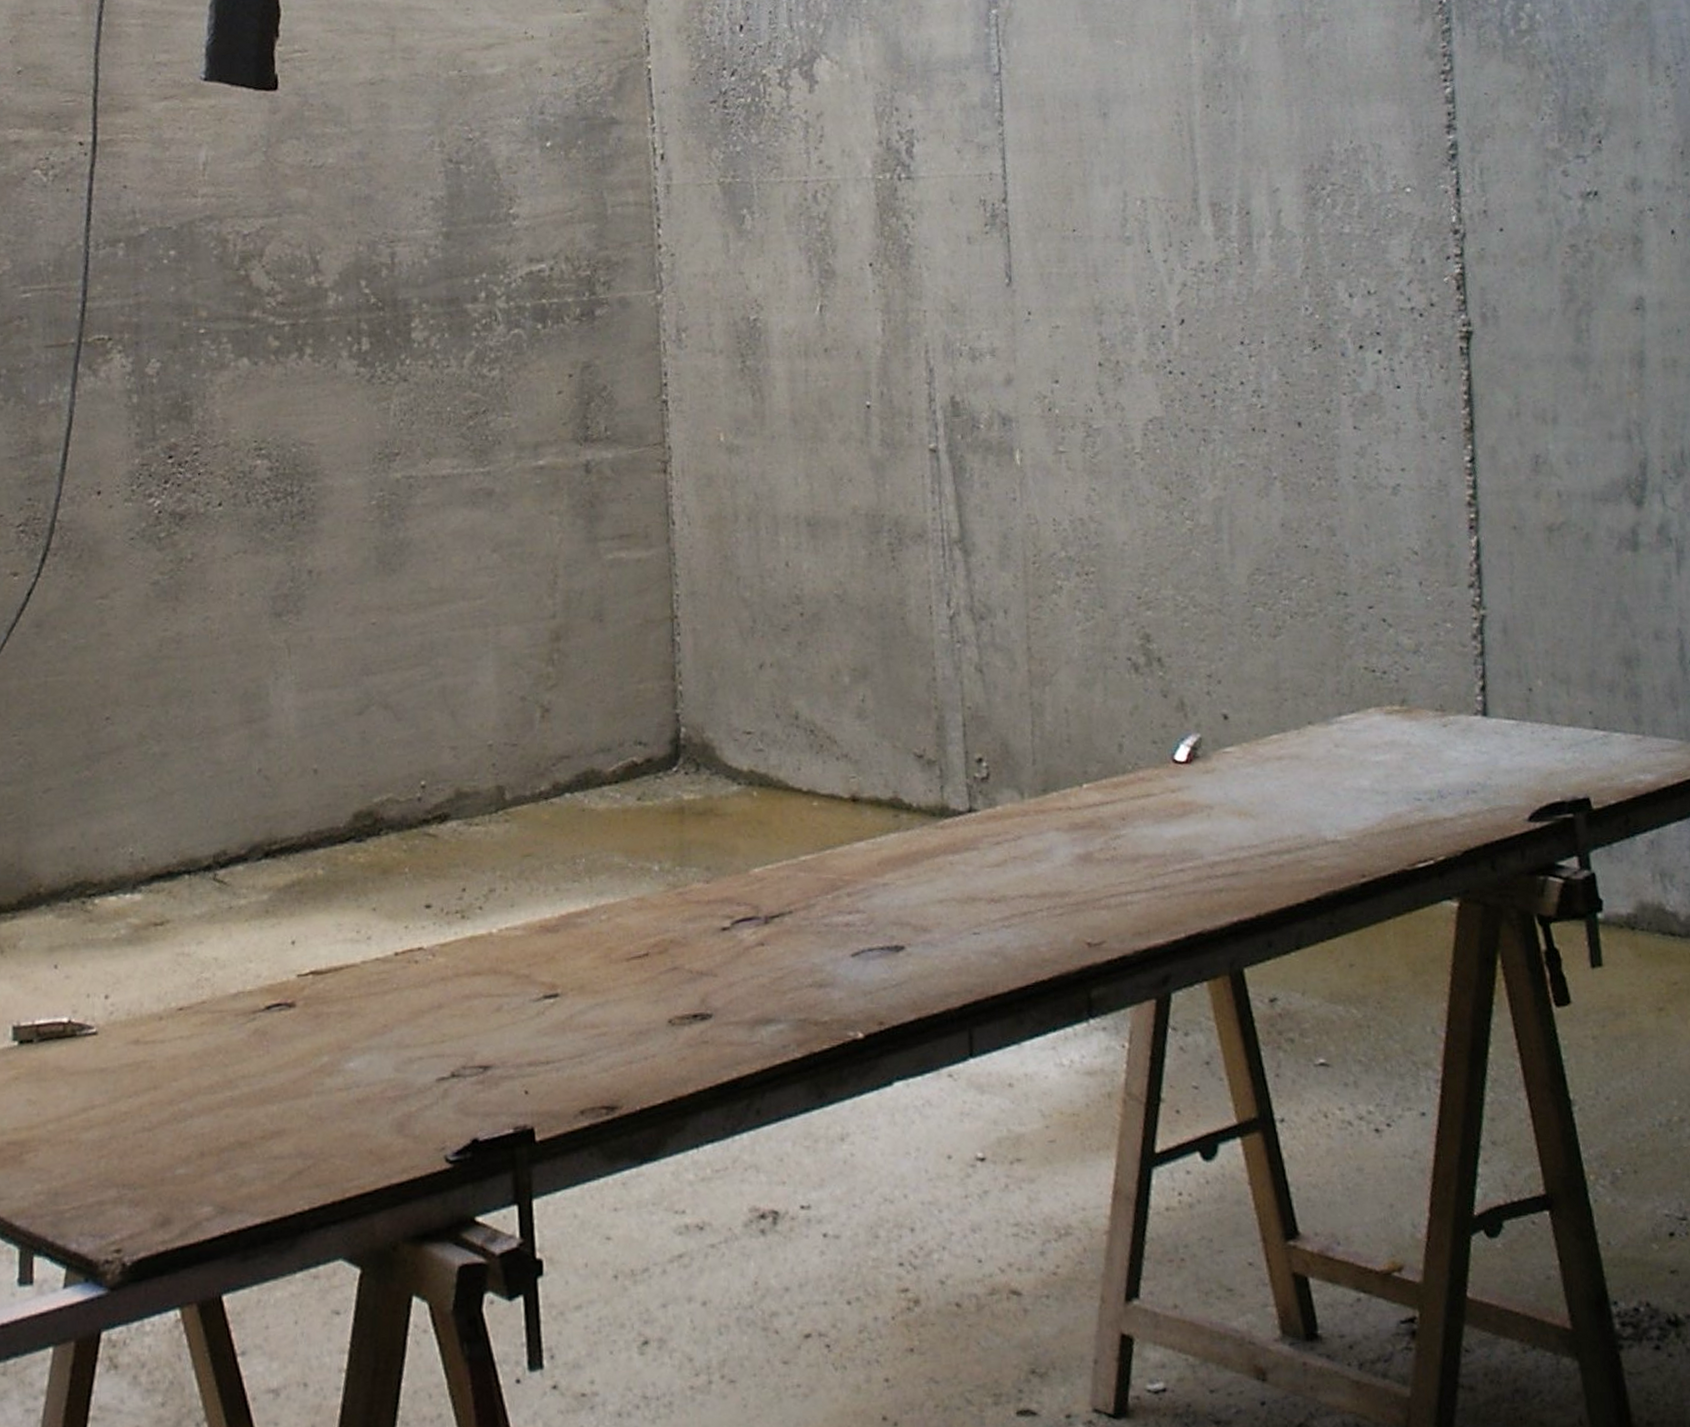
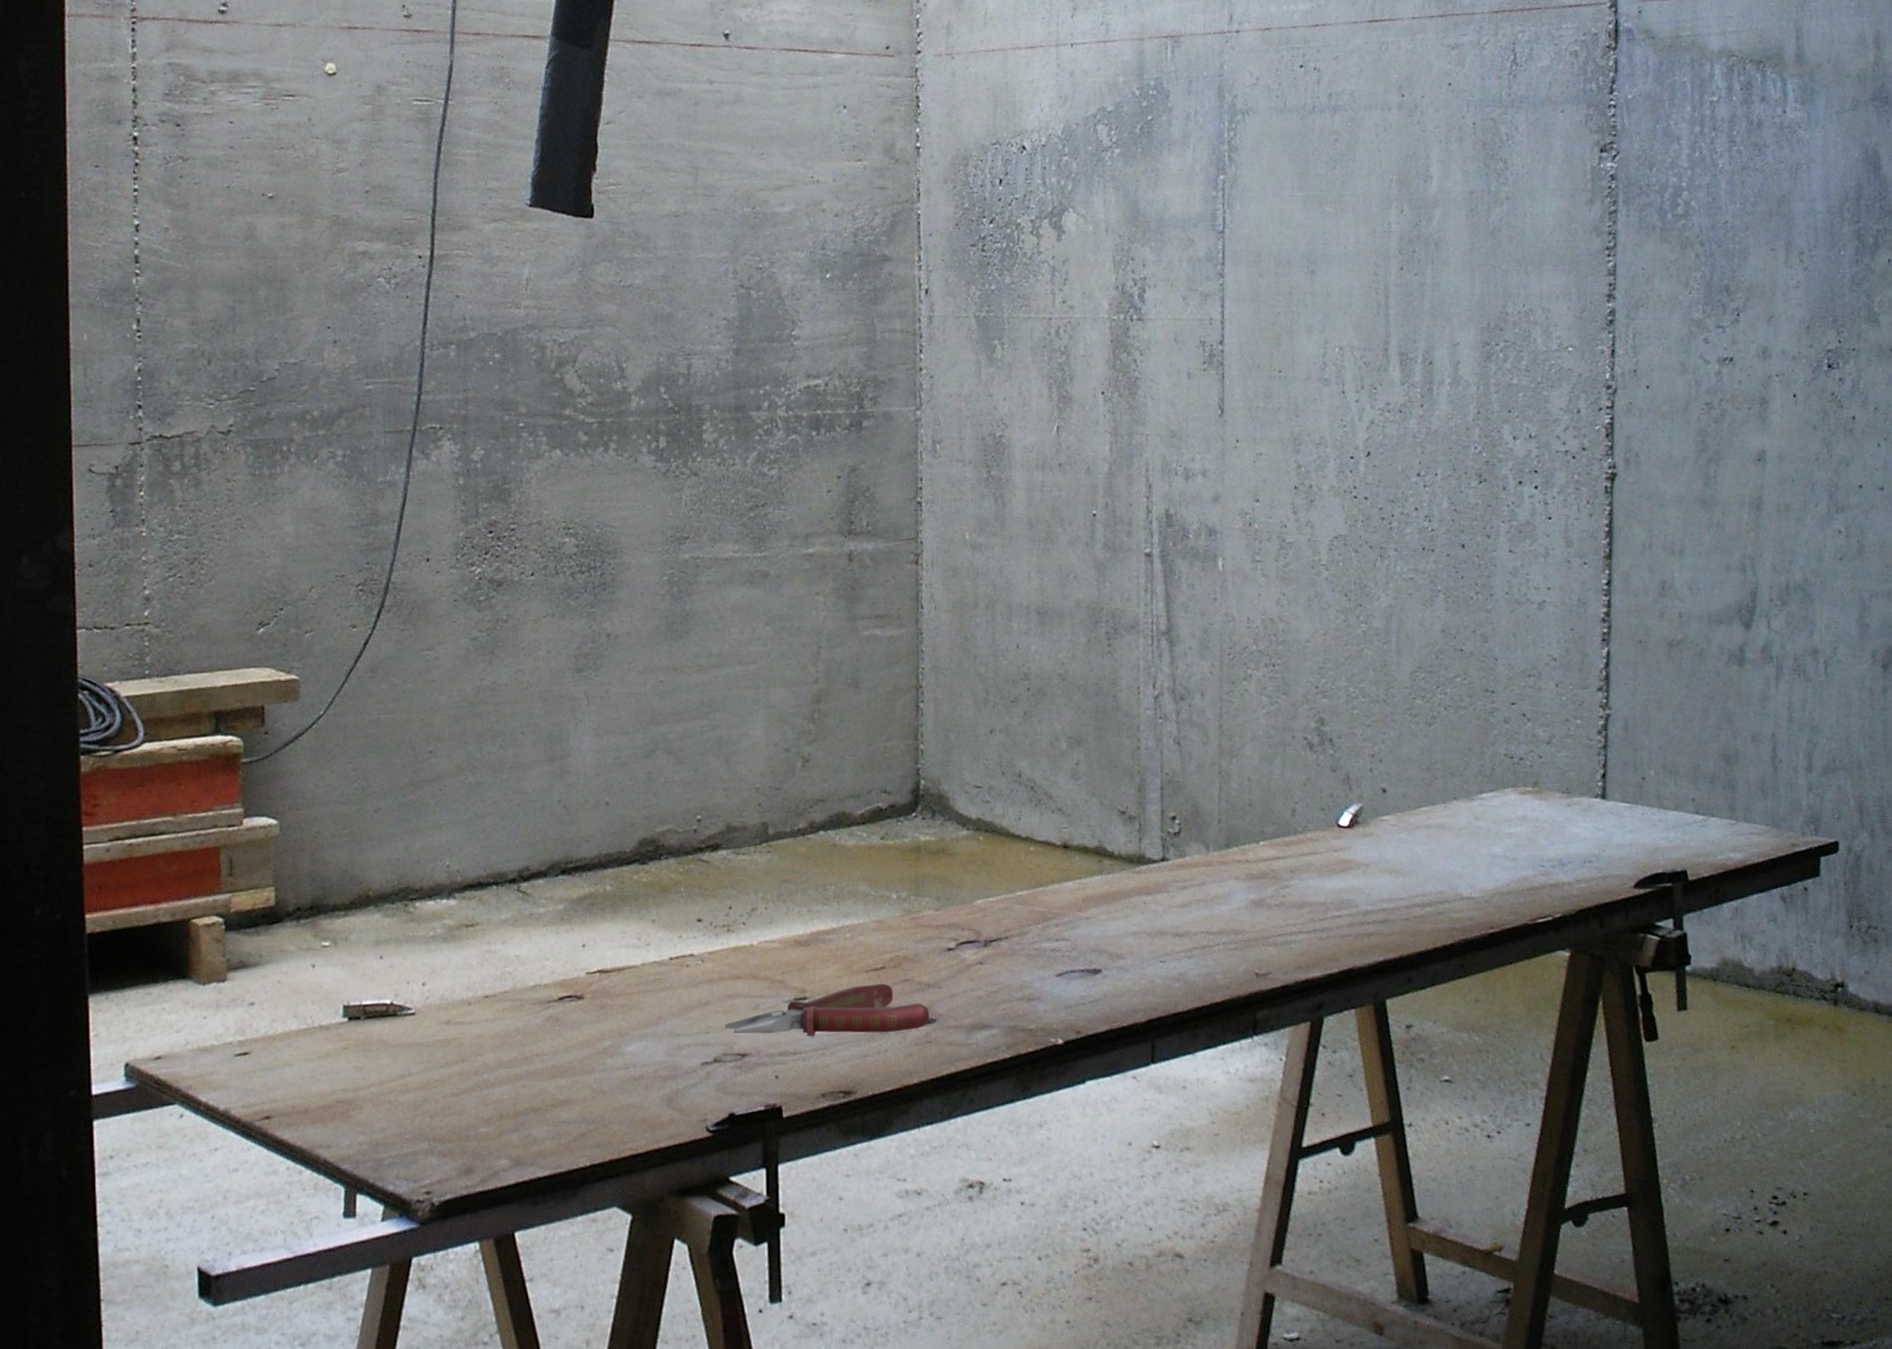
pliers: none [462,974,704,1042] -> present [724,984,929,1036]

